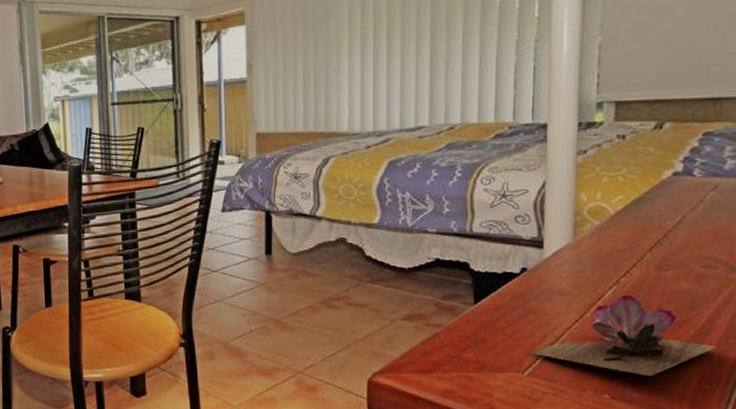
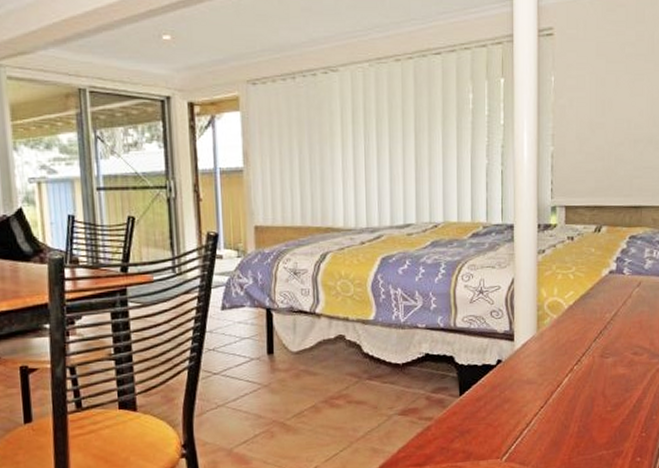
flower: present [528,294,717,377] -> none [505,381,644,454]

